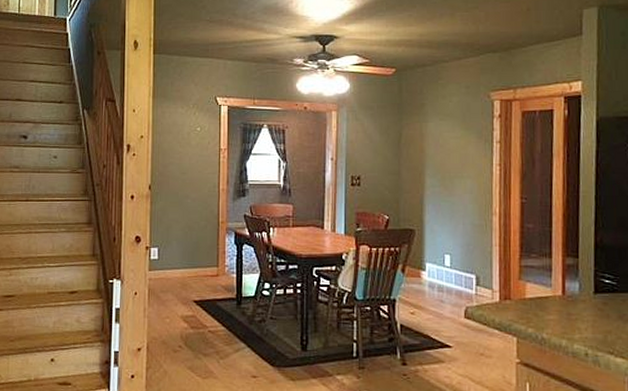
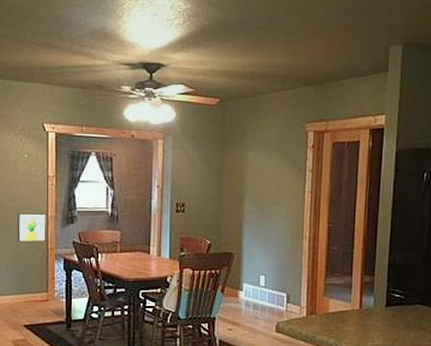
wall art: none [189,186,219,216] -> present [18,213,47,243]

